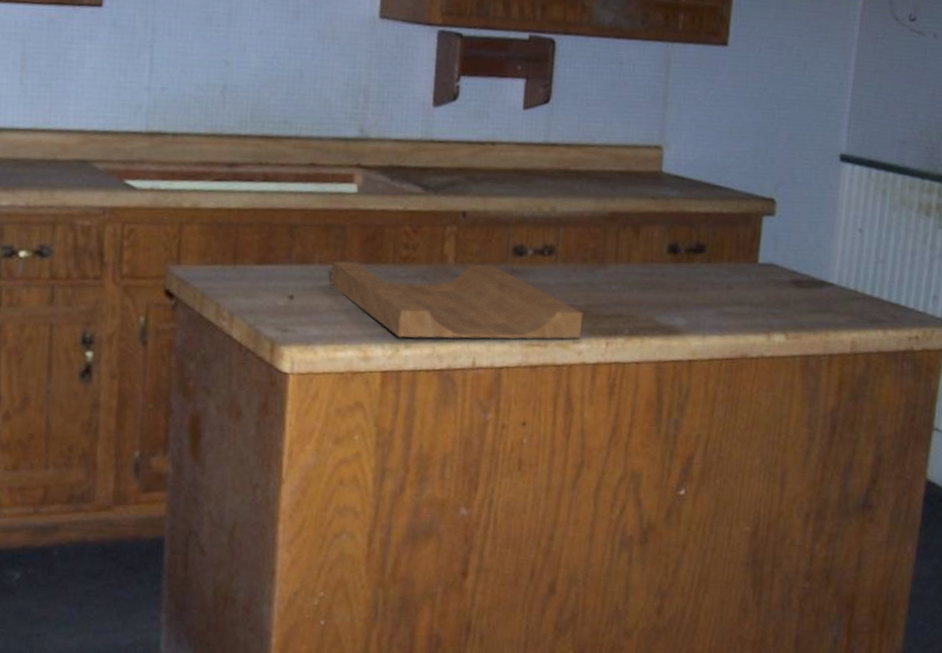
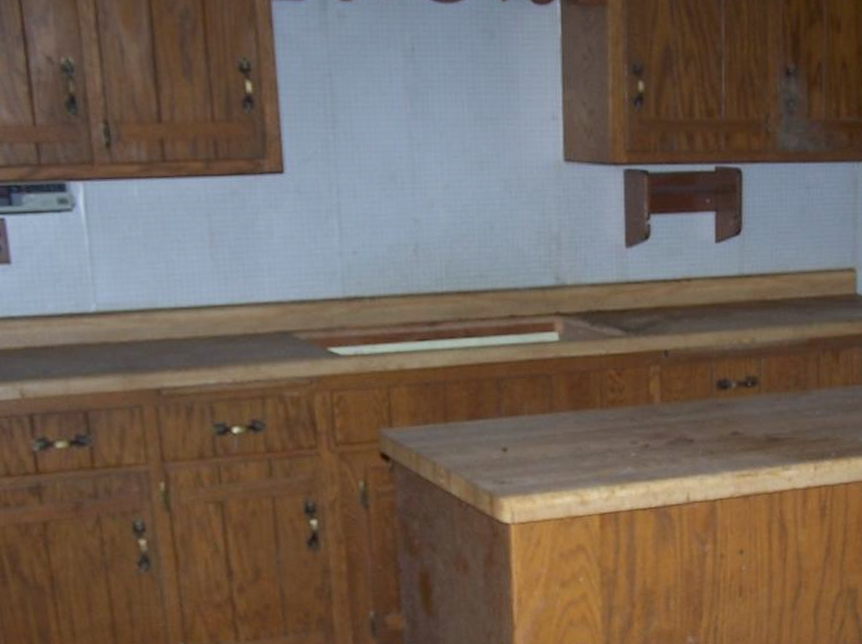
cutting board: present [330,260,583,340] -> none [540,401,790,480]

